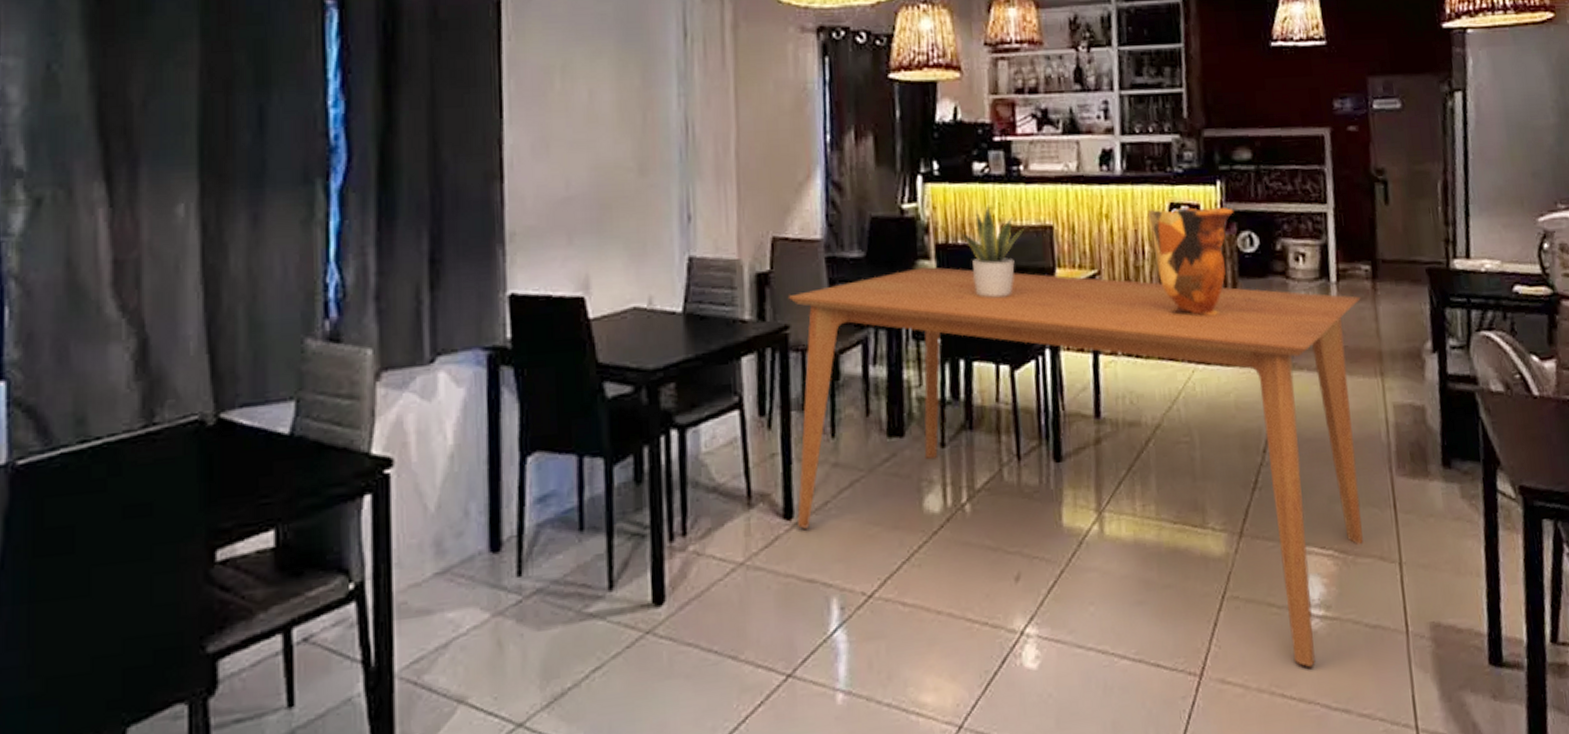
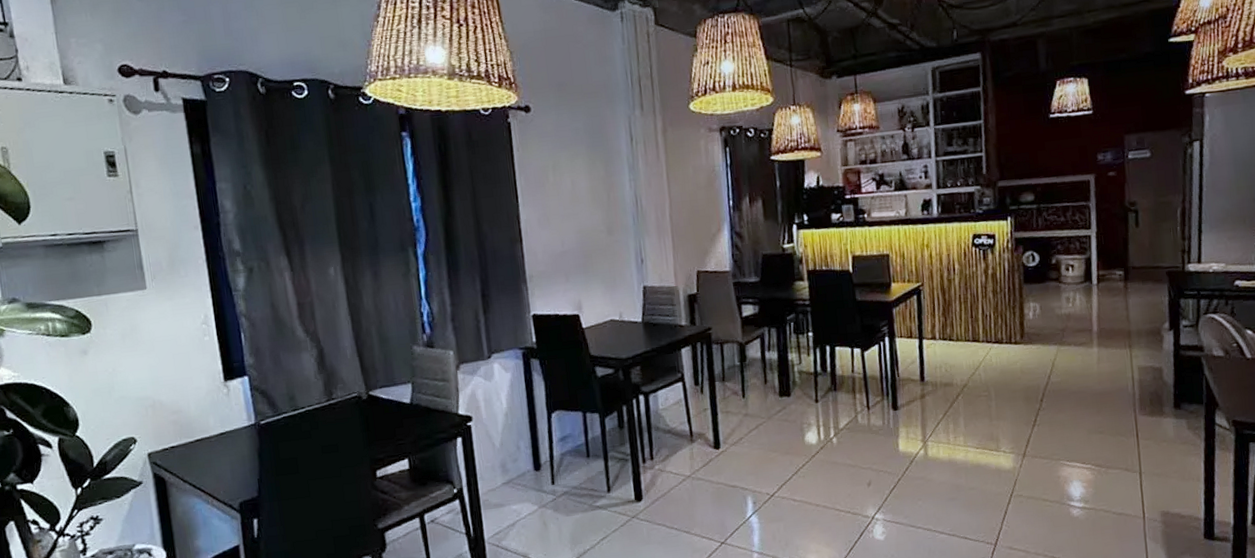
dining table: present [788,267,1363,668] -> none [709,285,1115,540]
potted plant: present [960,203,1028,299] -> none [824,241,871,305]
decorative vase: present [1147,207,1234,316] -> none [957,236,1021,311]

